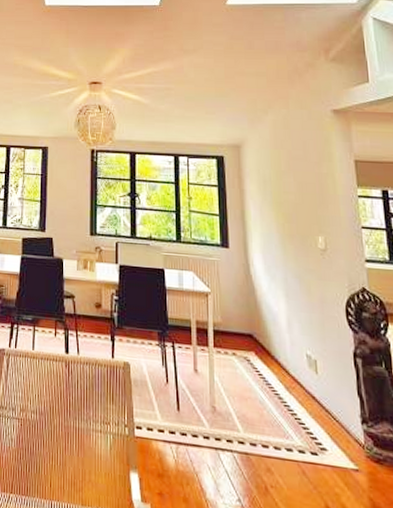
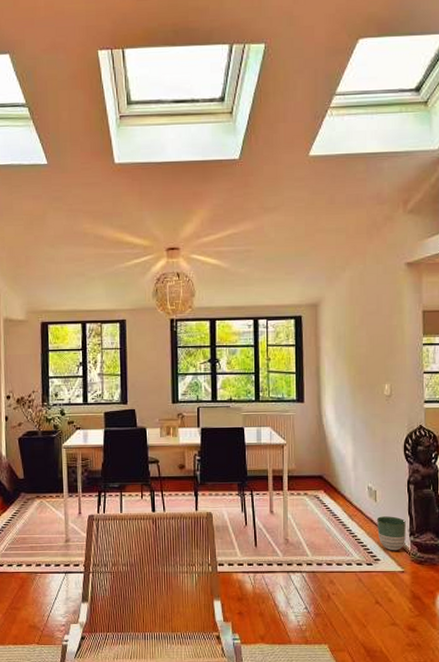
planter: none [319,393,357,441] -> present [376,516,406,551]

